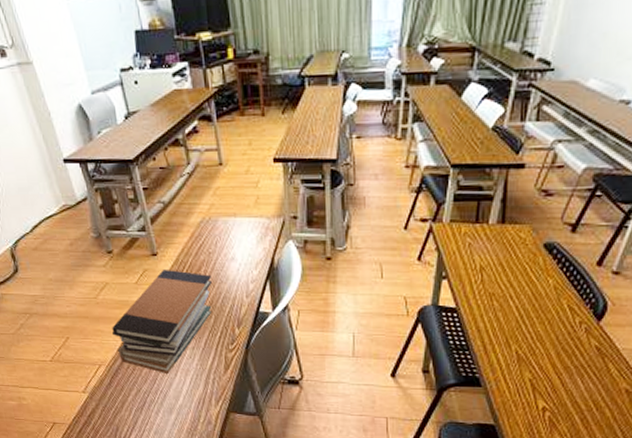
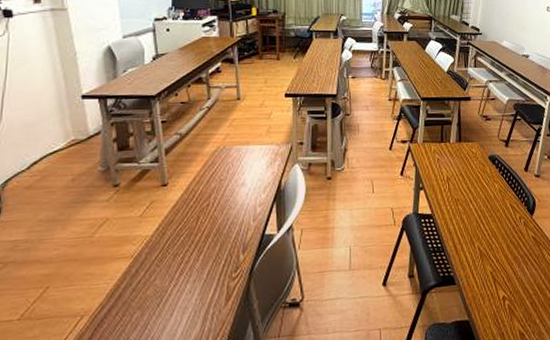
book stack: present [112,268,213,373] -> none [104,198,222,315]

